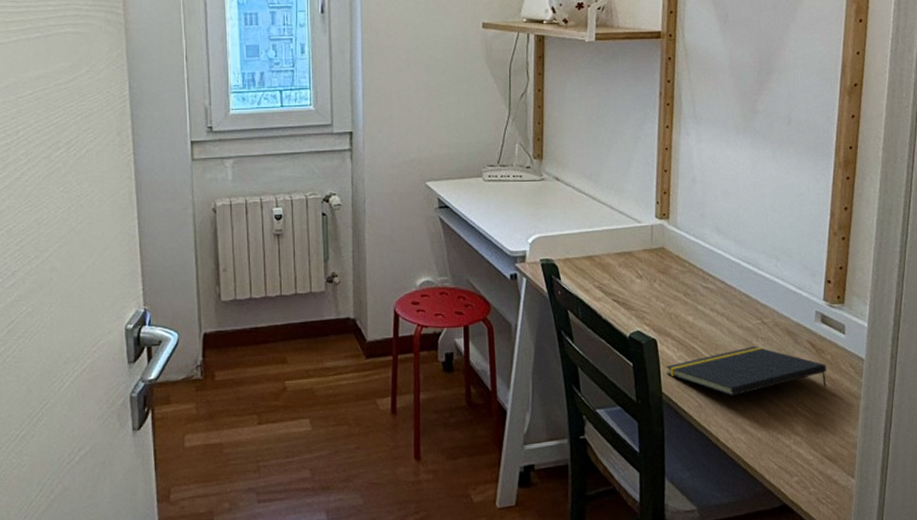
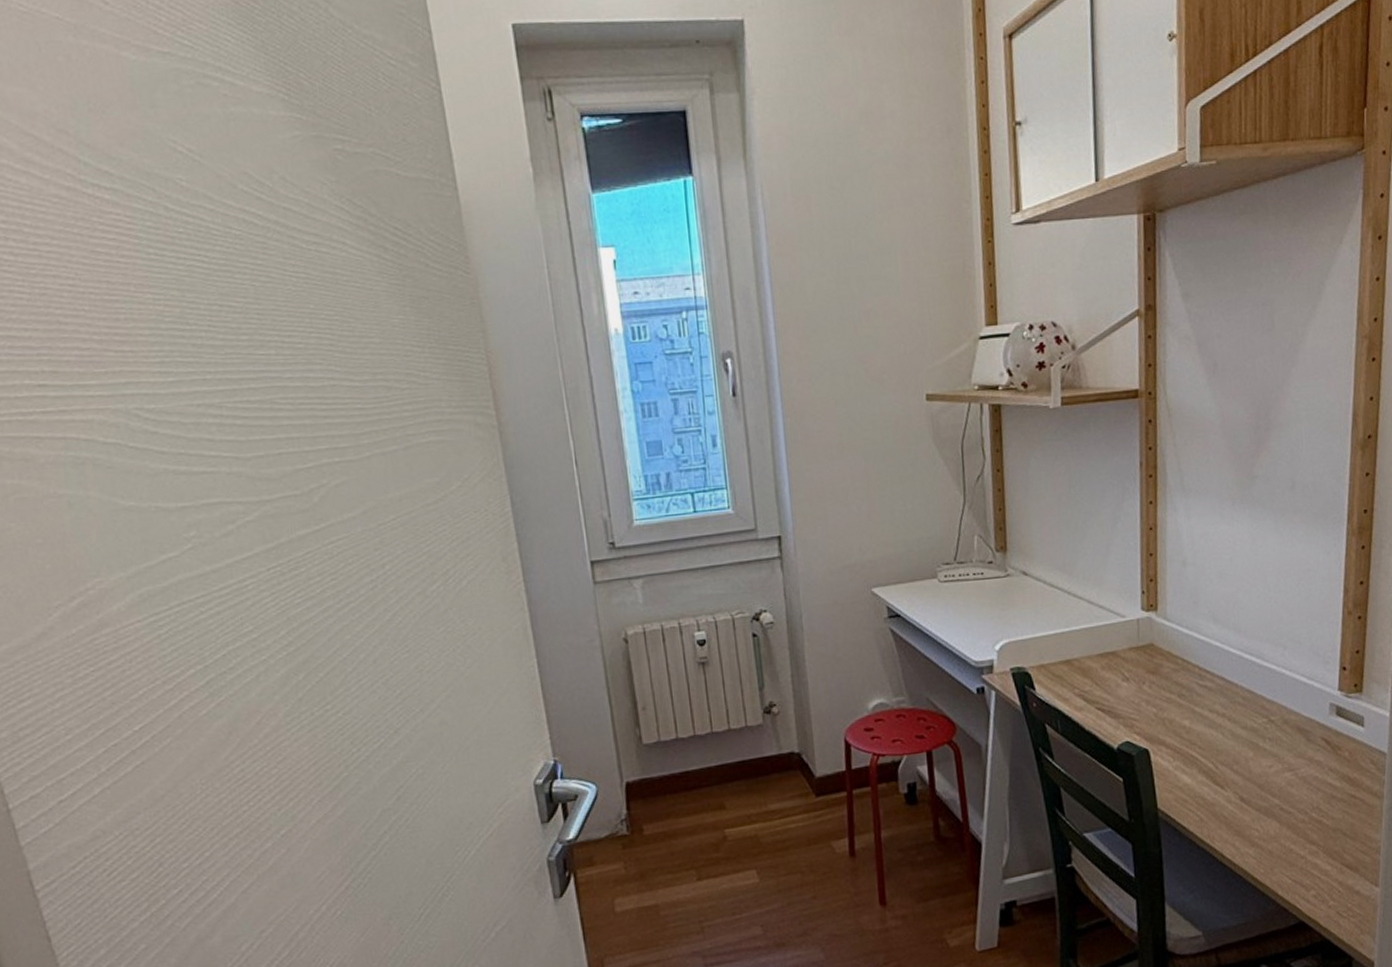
notepad: present [666,346,827,396] -> none [1161,748,1345,807]

